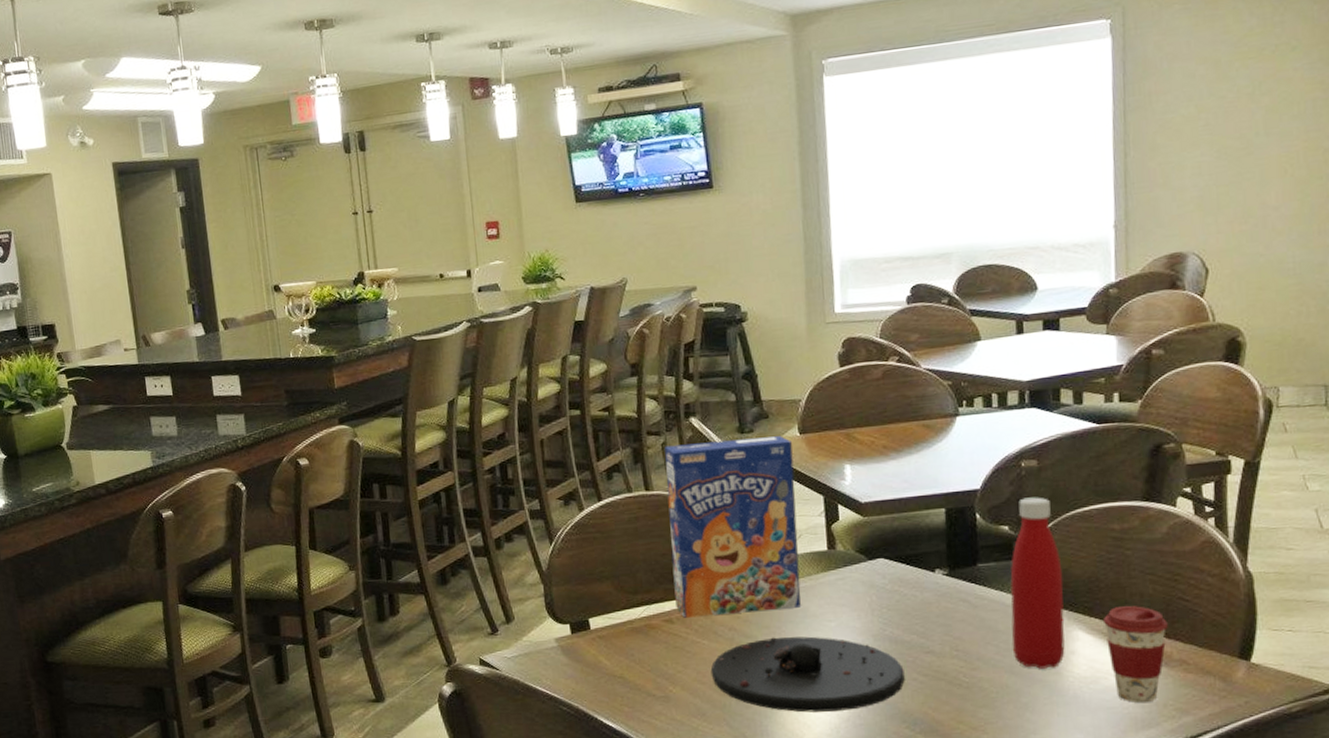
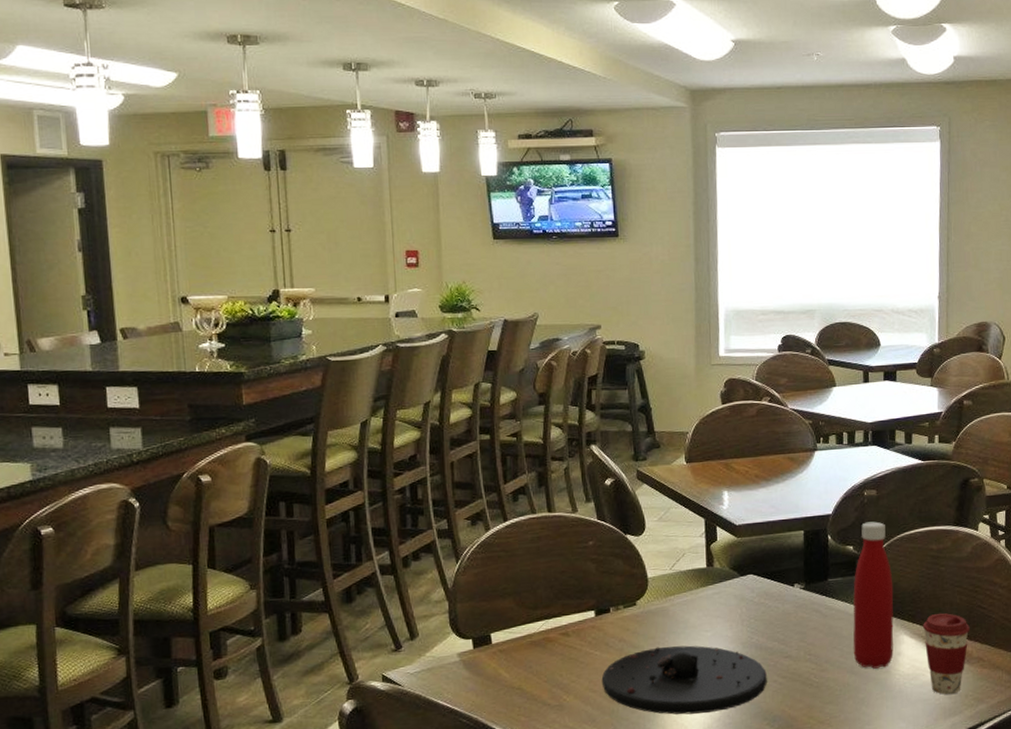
cereal box: present [664,436,801,618] -> none [567,464,683,631]

